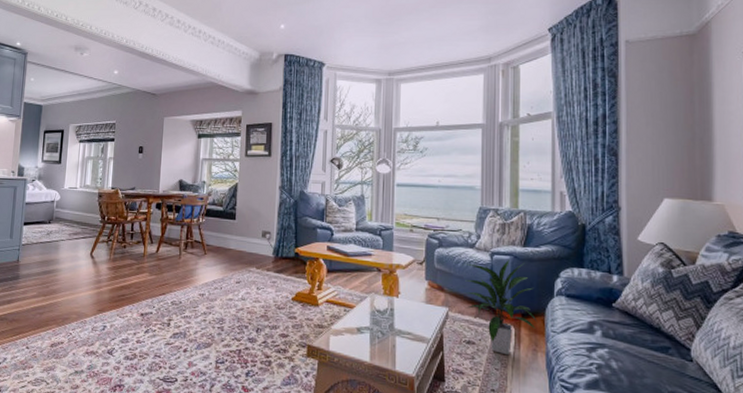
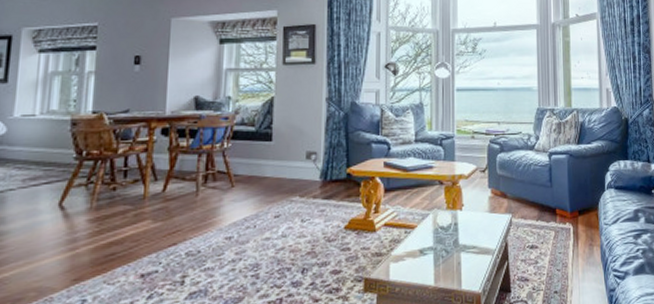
indoor plant: present [465,259,537,355] -> none [526,157,592,255]

